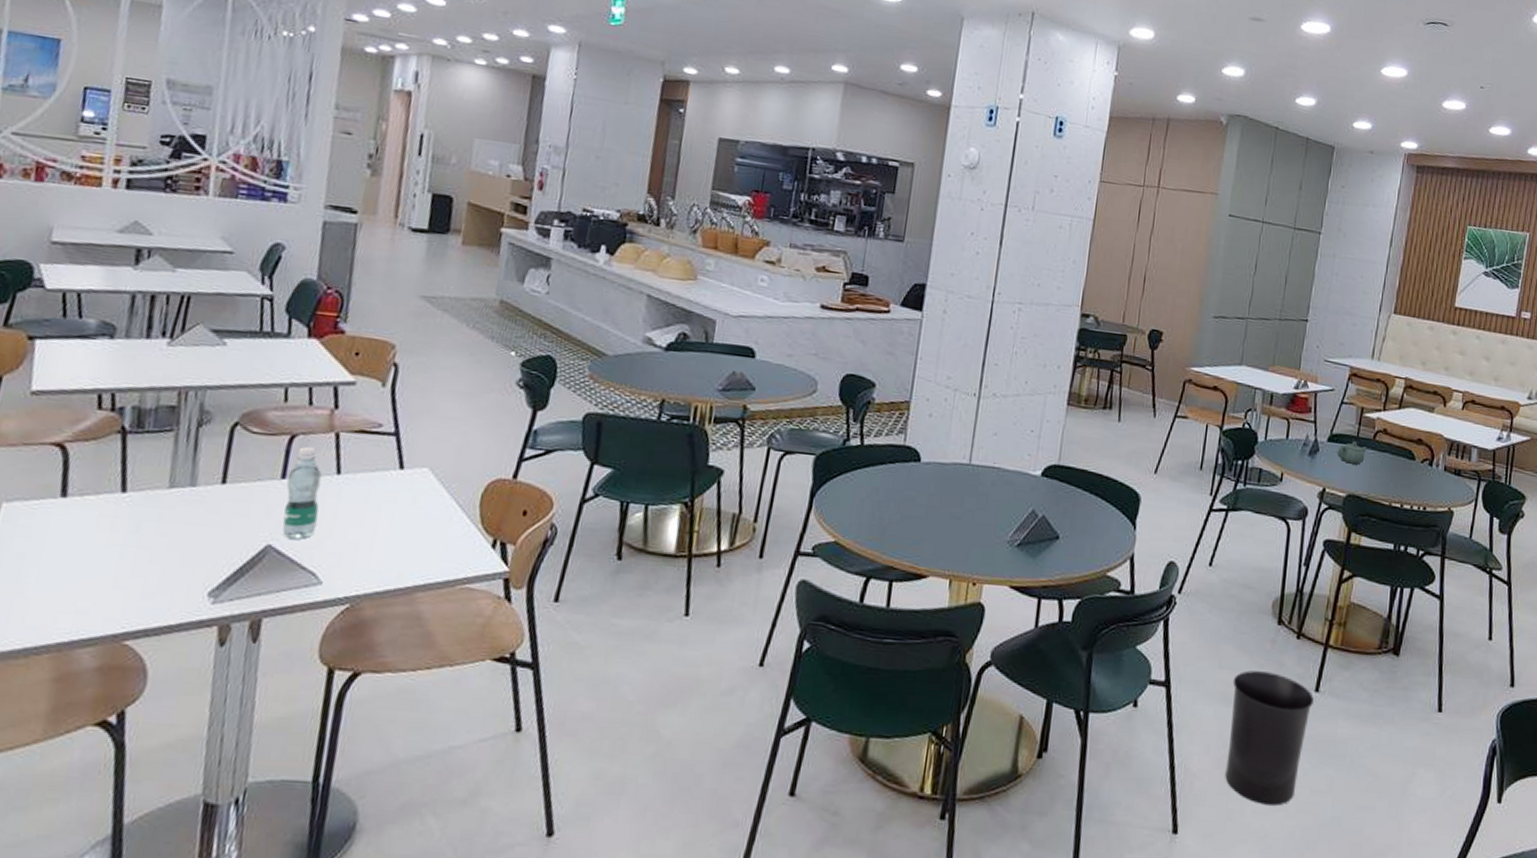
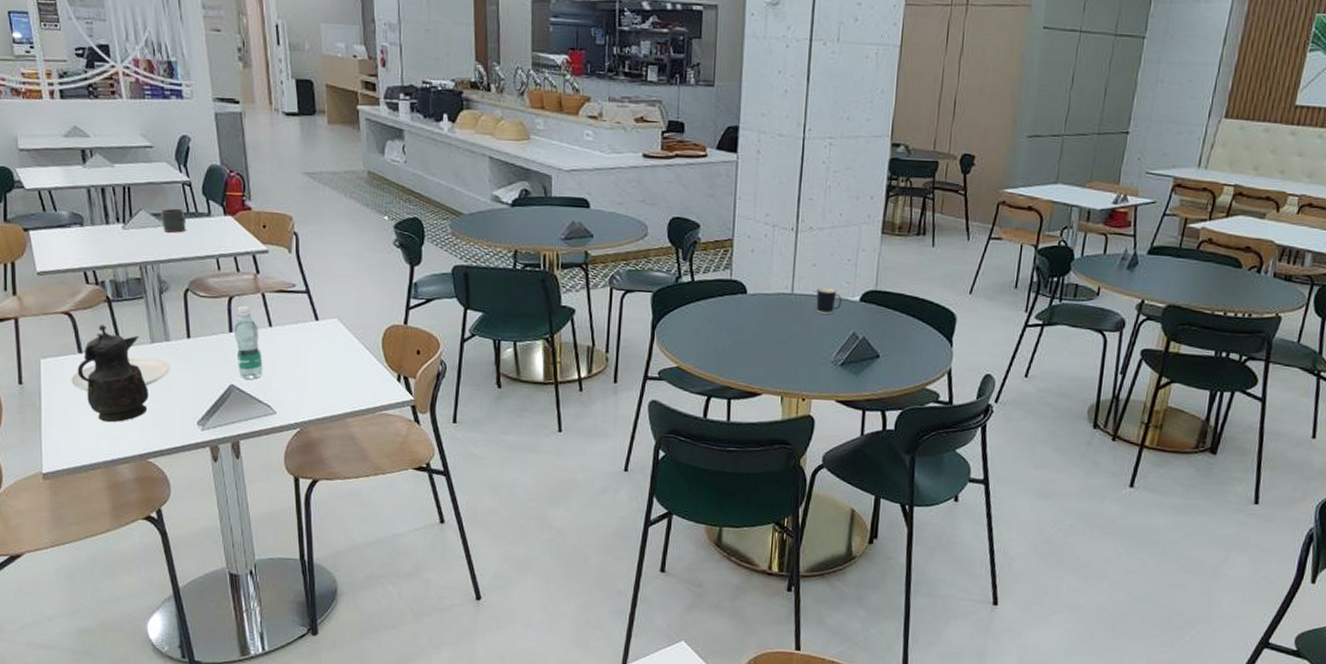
plate: none [38,505,189,547] -> present [71,357,170,391]
coffeepot: none [51,461,155,590] -> present [77,324,149,422]
mug: none [222,325,257,354] -> present [160,208,186,233]
mug: none [994,458,1023,489] -> present [816,287,842,314]
waste bin: present [1225,670,1314,805] -> none [1041,469,1128,583]
teapot: present [1337,441,1367,465] -> none [1157,252,1190,276]

